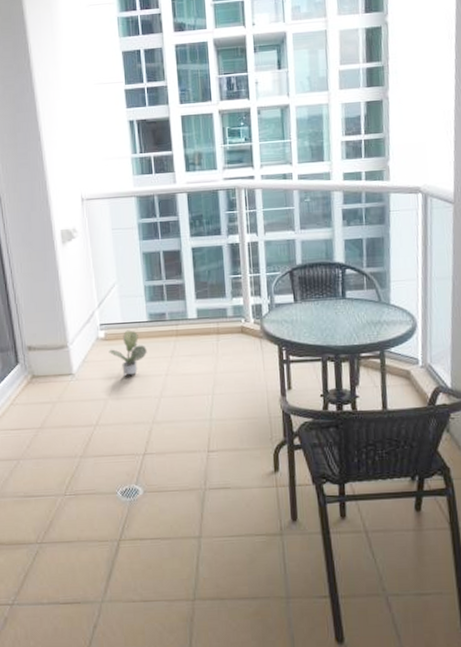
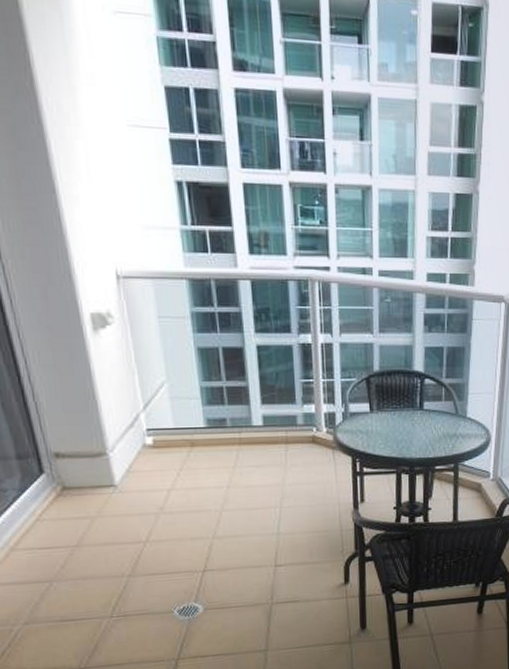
potted plant: present [108,330,147,377] -> none [158,437,205,489]

